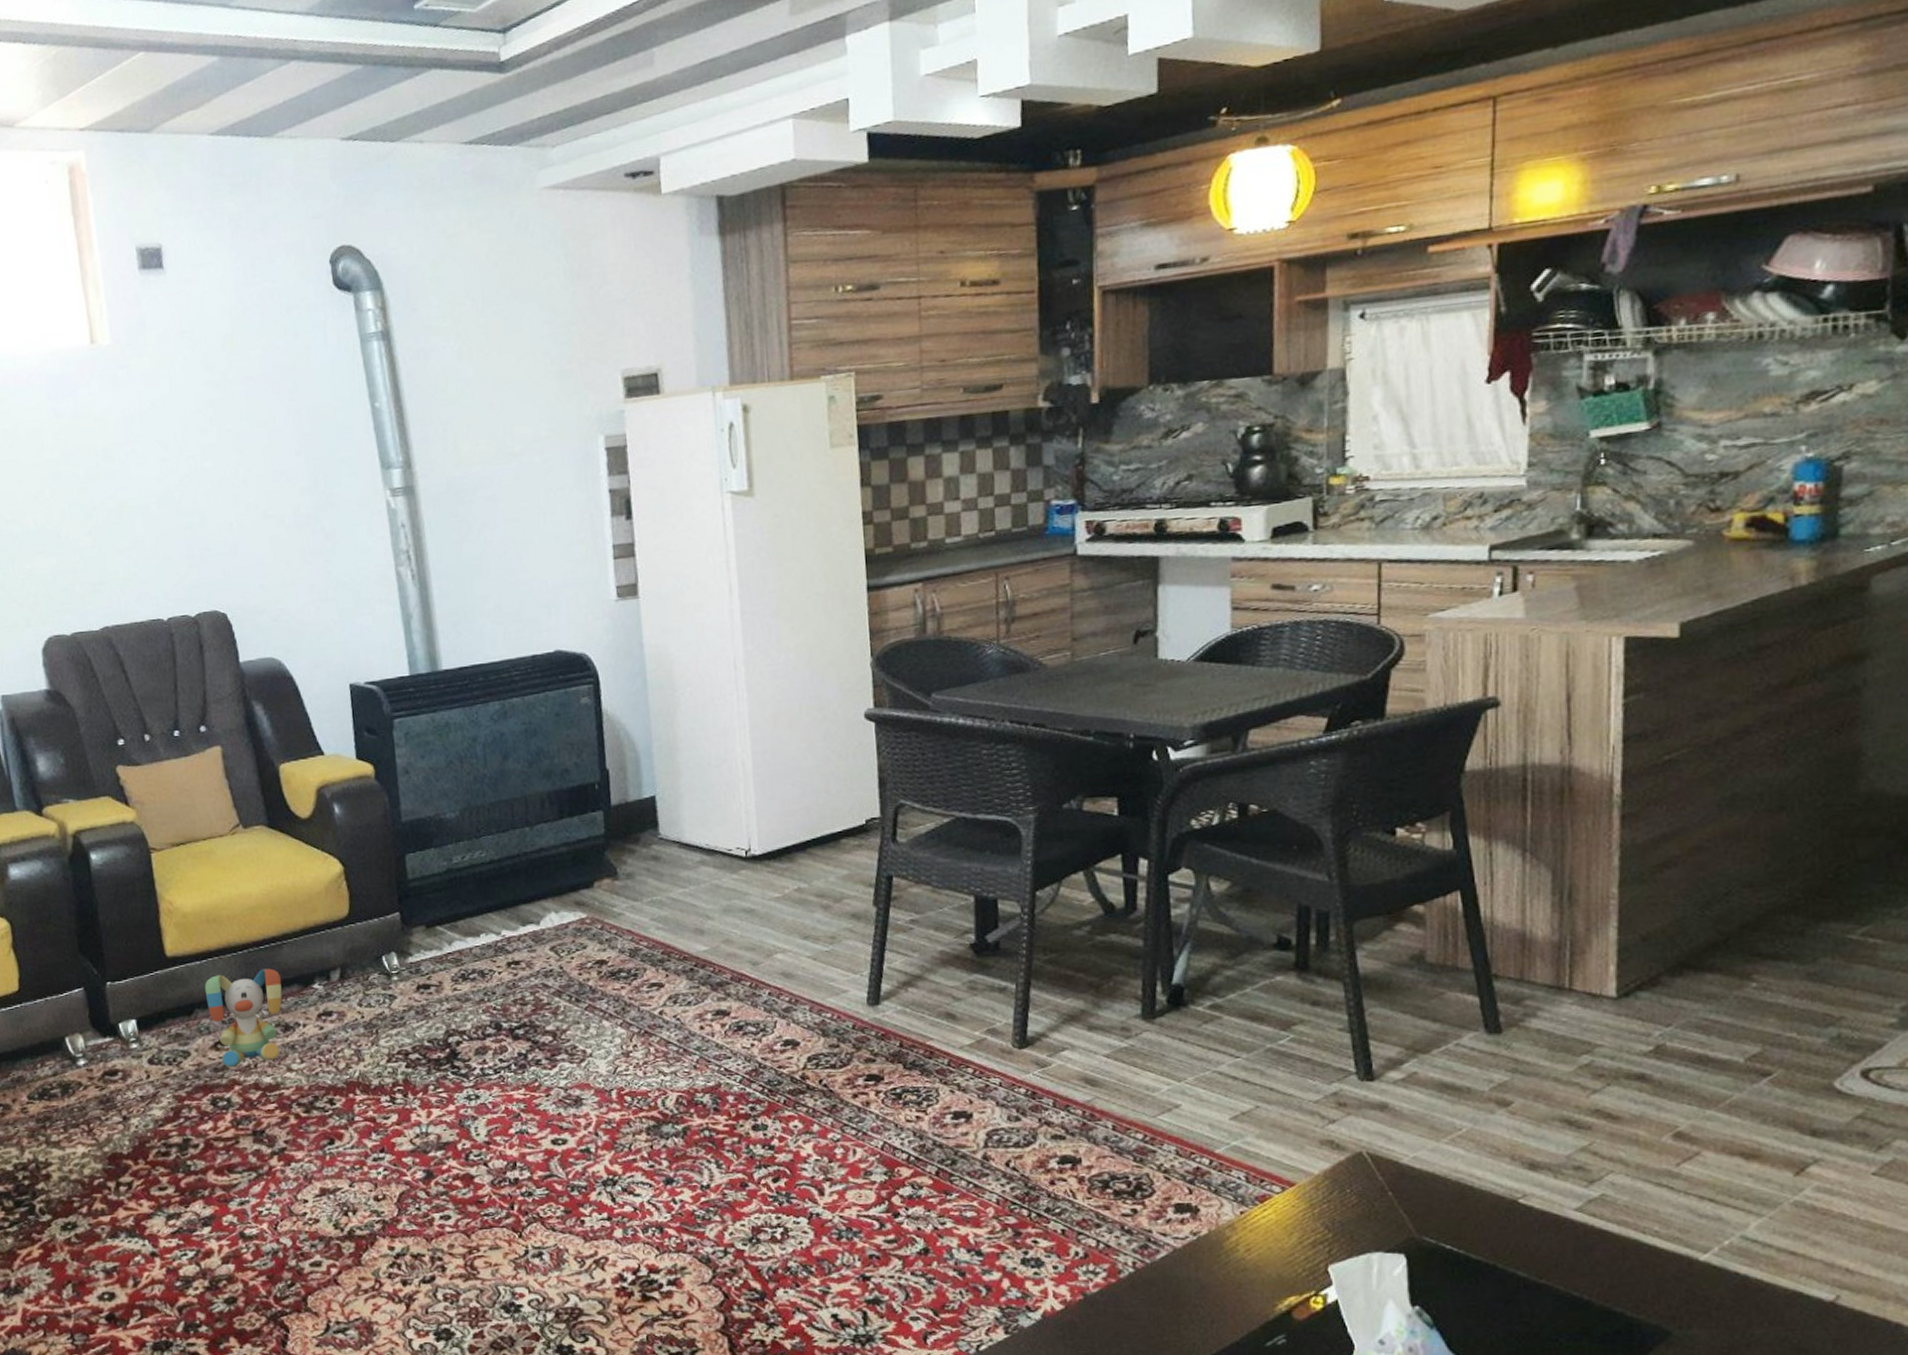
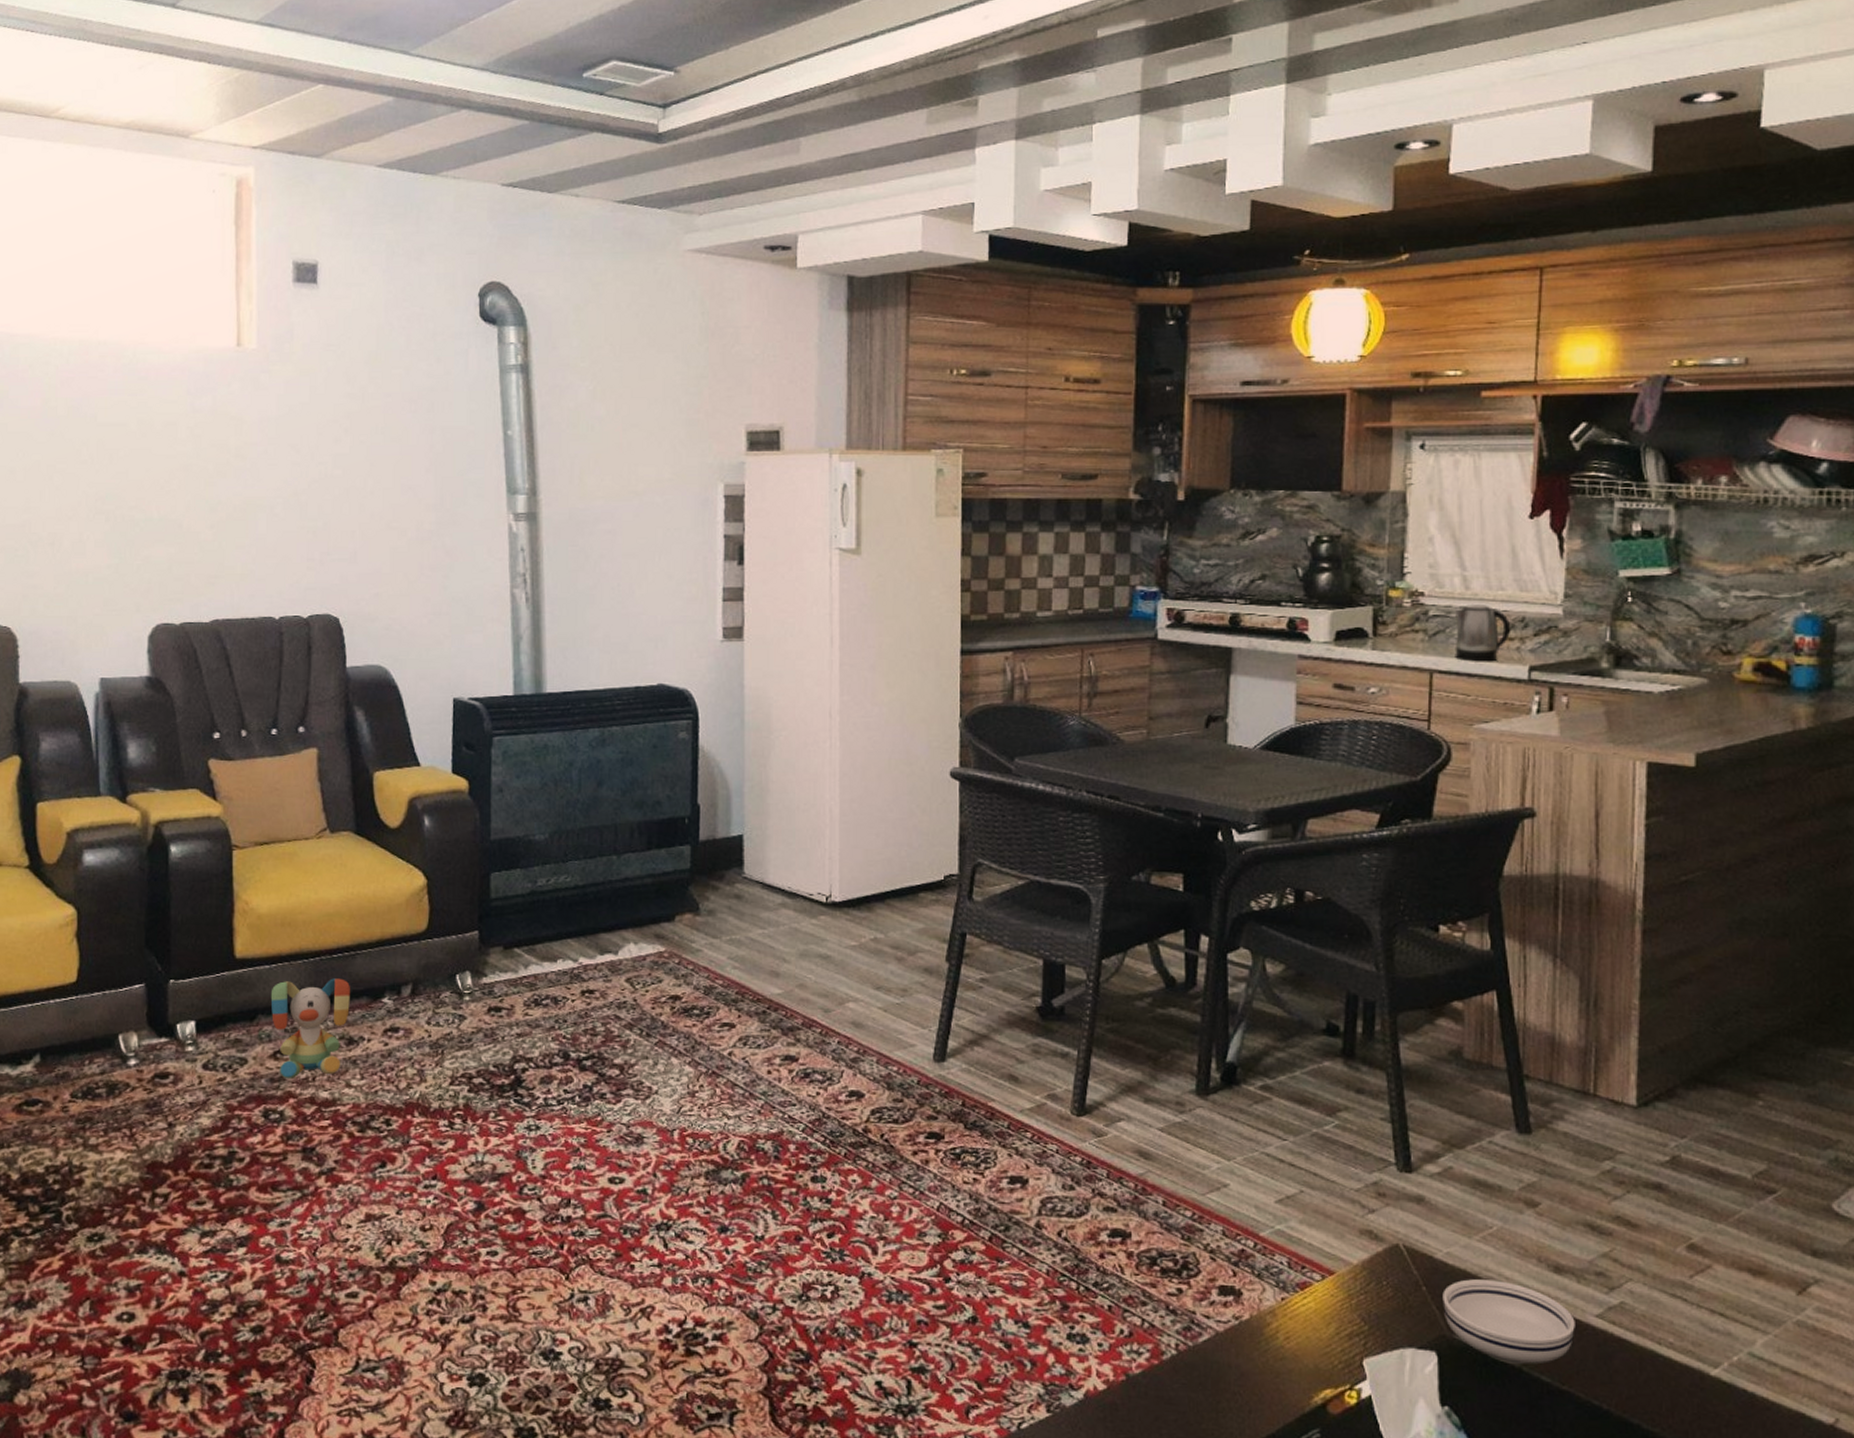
kettle: none [1405,483,1468,548] -> present [1454,605,1511,662]
bowl: none [1410,1181,1553,1261] -> present [1442,1279,1575,1365]

